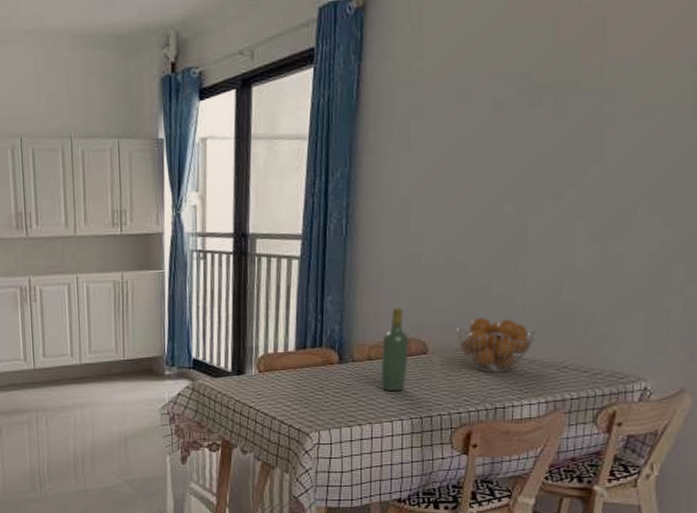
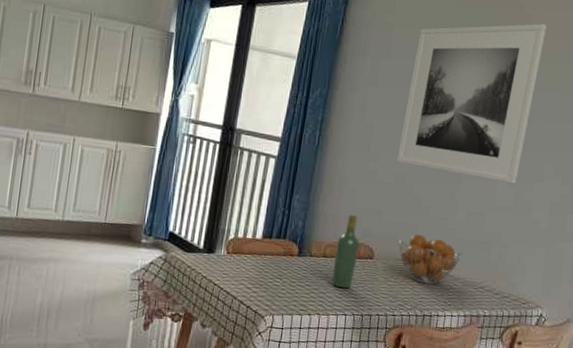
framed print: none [443,26,628,239] -> present [396,23,547,184]

